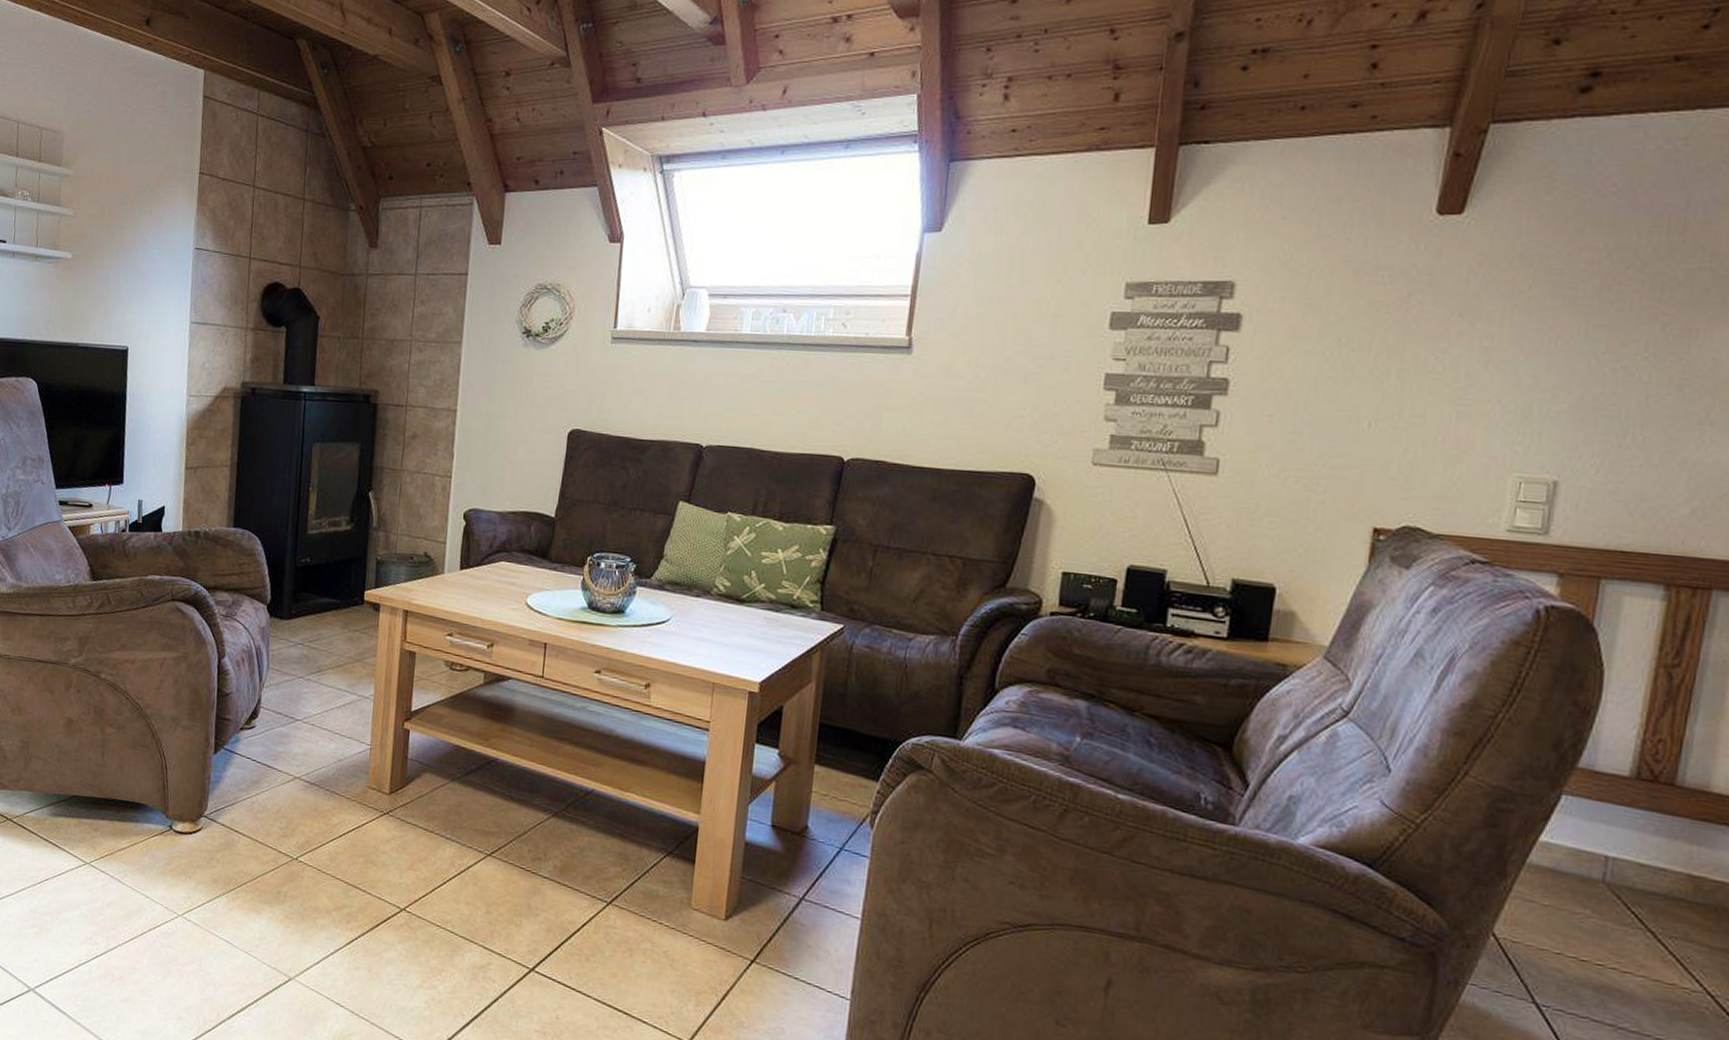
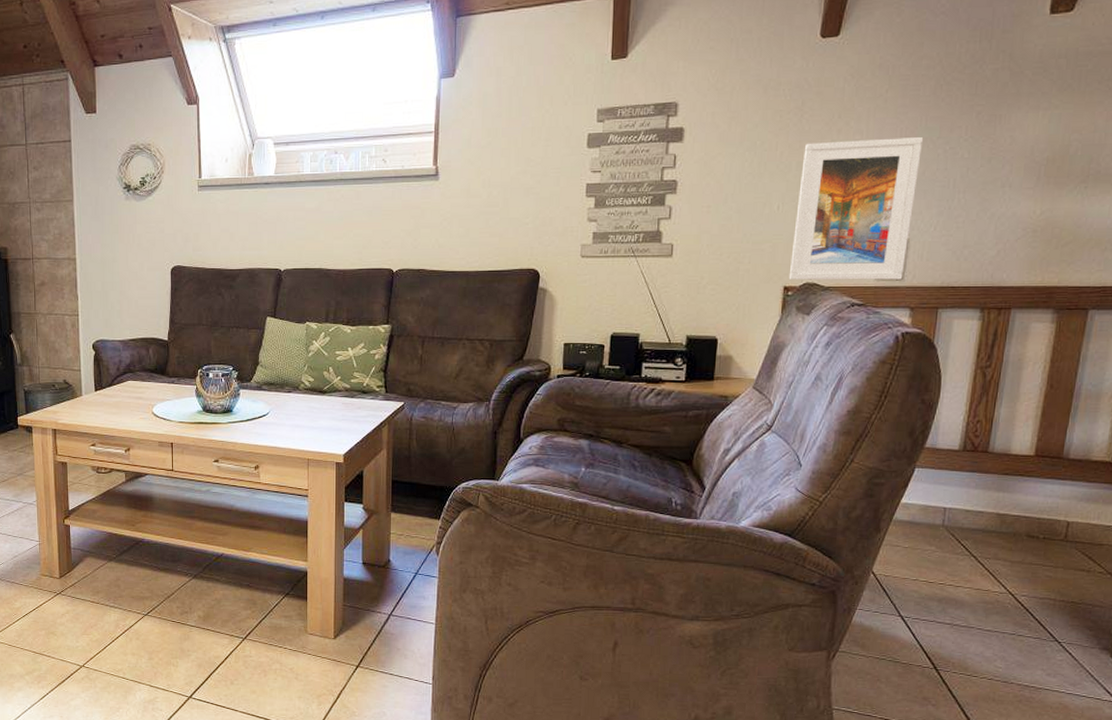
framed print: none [1380,345,1583,535] -> present [788,137,924,281]

